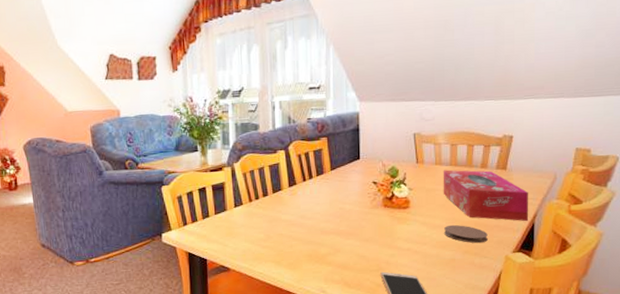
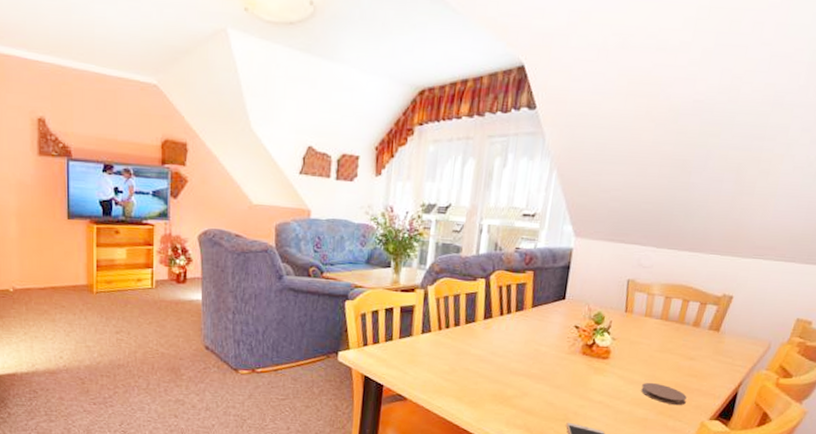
tissue box: present [443,169,529,221] -> none [647,323,739,388]

